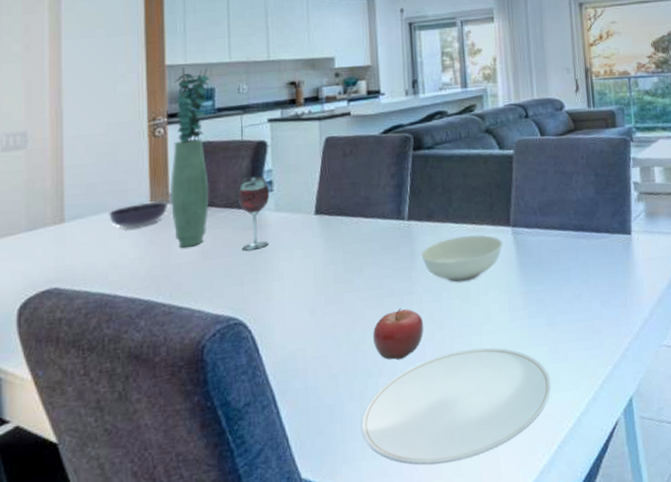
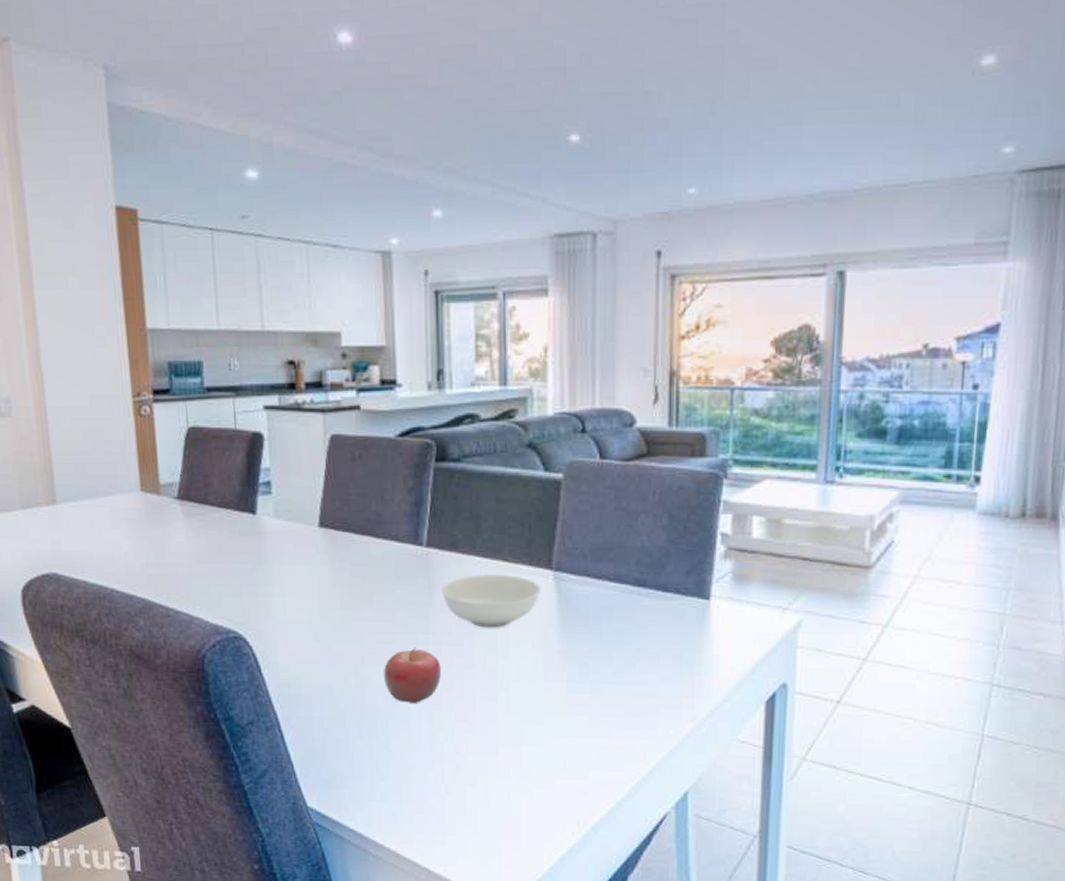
bowl: present [109,201,167,229] -> none [99,491,159,519]
vase: present [169,67,210,248] -> none [158,333,202,547]
wineglass: present [238,175,270,251] -> none [233,473,268,559]
plate: present [361,347,552,466] -> none [370,705,589,822]

